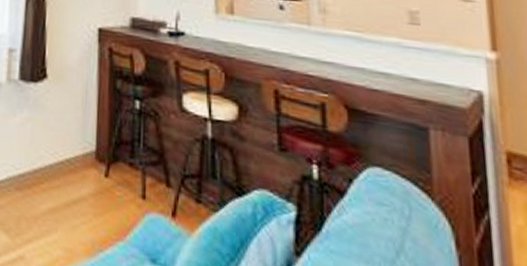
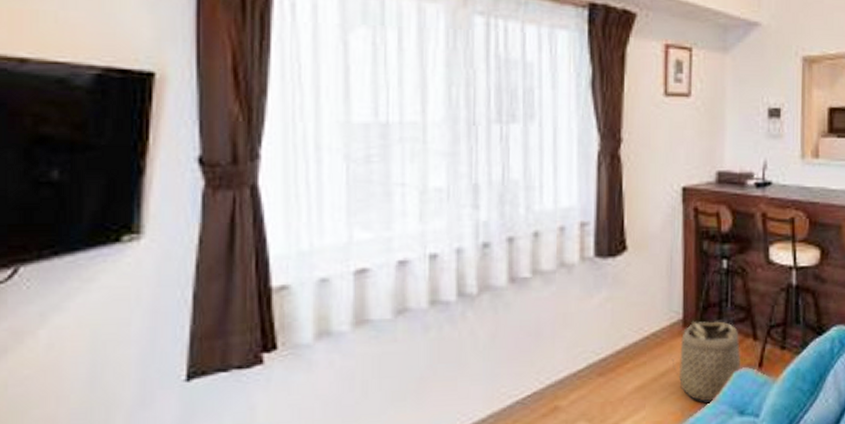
basket: none [84,154,154,242] -> present [671,320,741,403]

